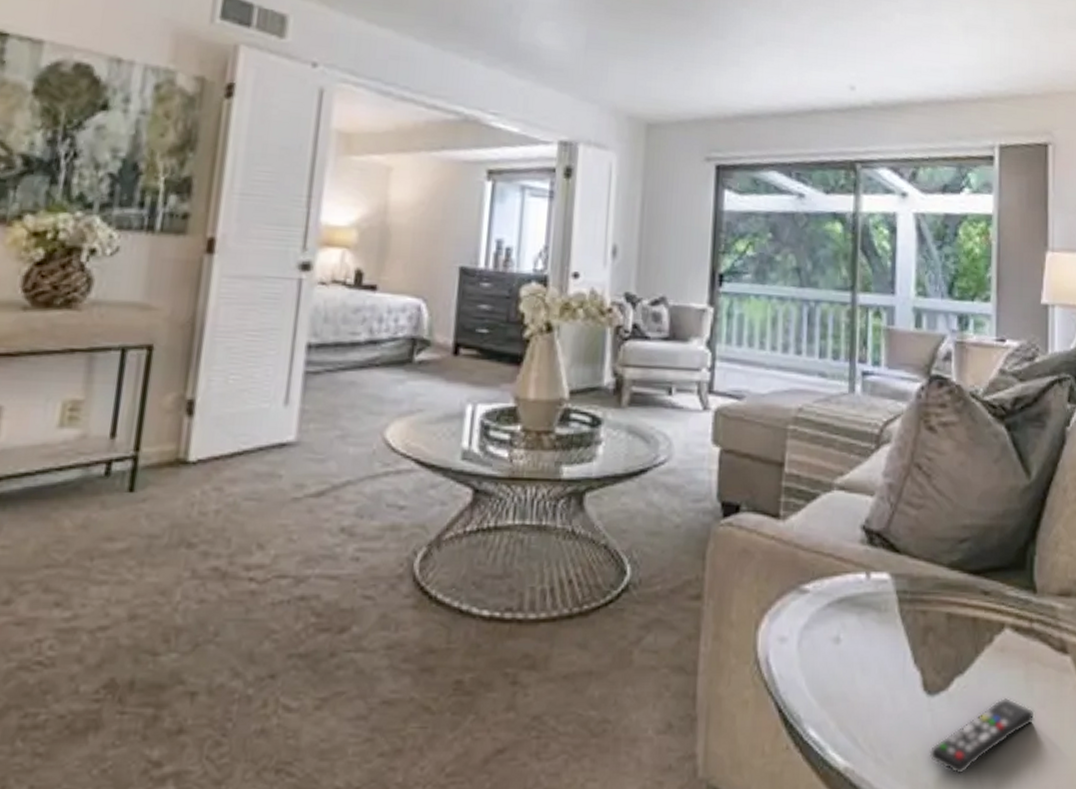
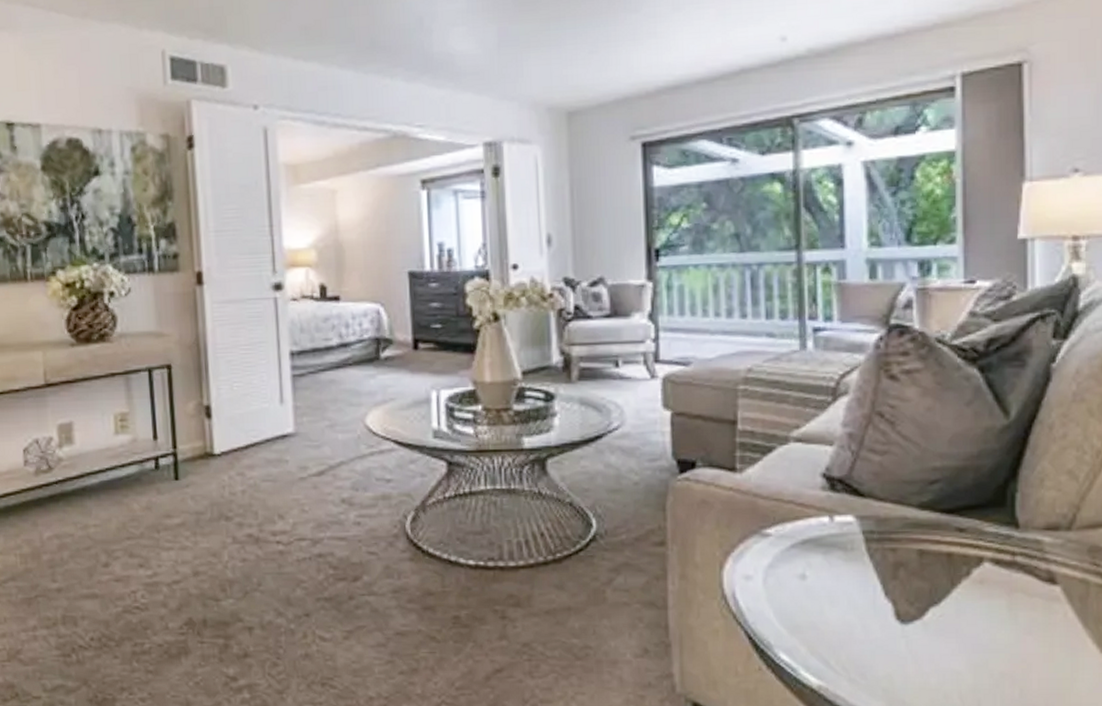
remote control: present [929,697,1035,776] -> none [905,625,1020,694]

